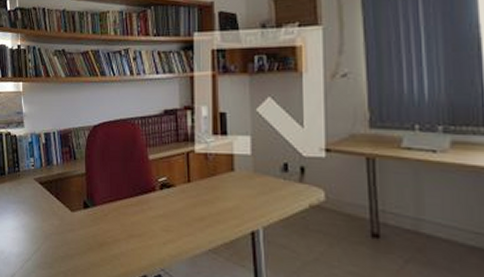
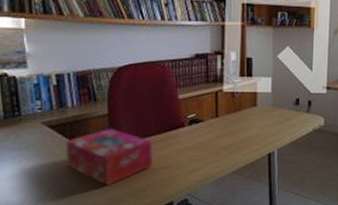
tissue box: none [52,187,125,249] -> present [65,128,152,186]

